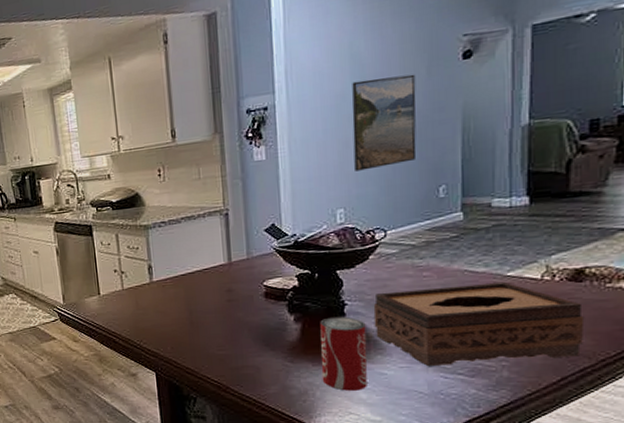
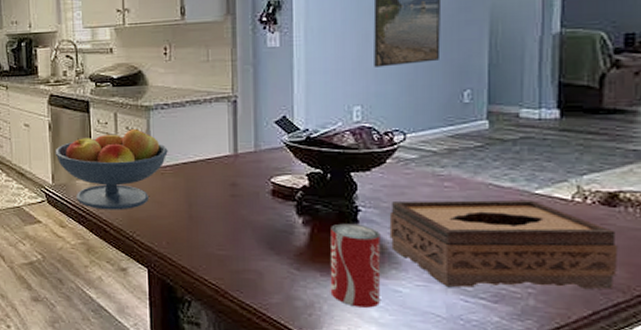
fruit bowl: none [63,245,167,323] -> present [55,128,168,210]

